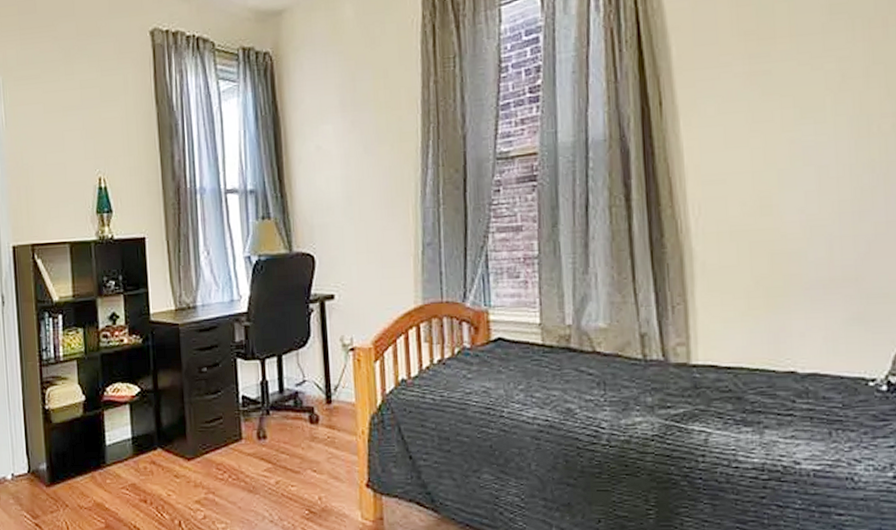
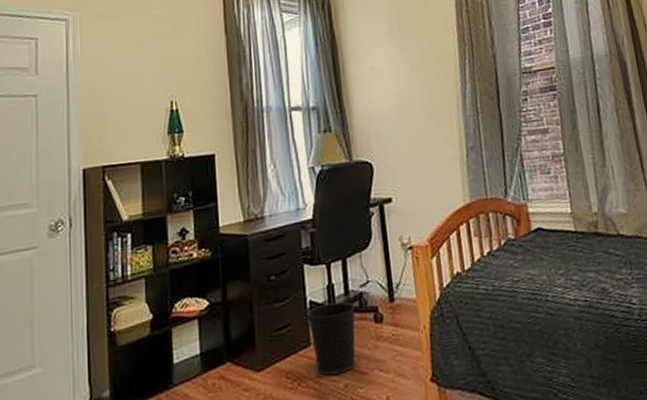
wastebasket: none [240,400,290,470] -> present [307,302,356,375]

